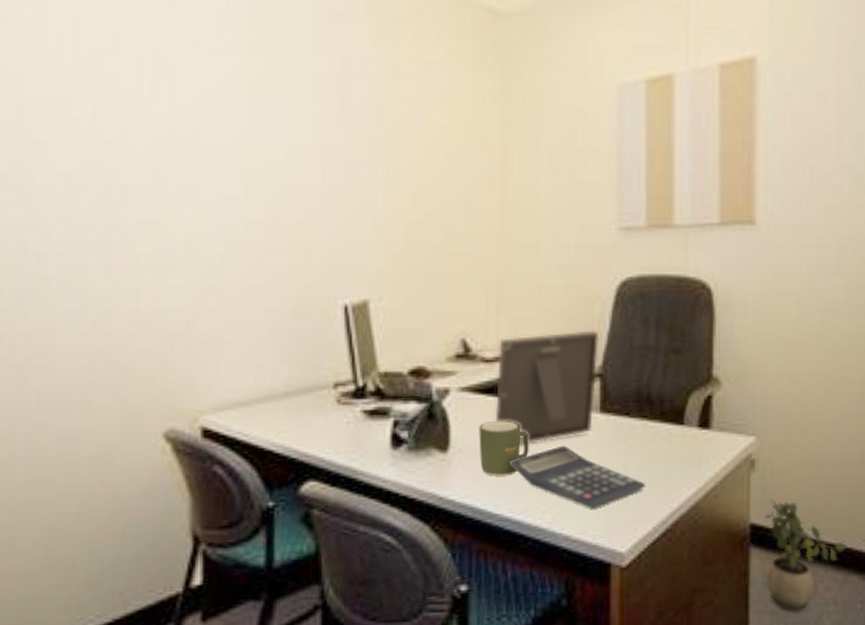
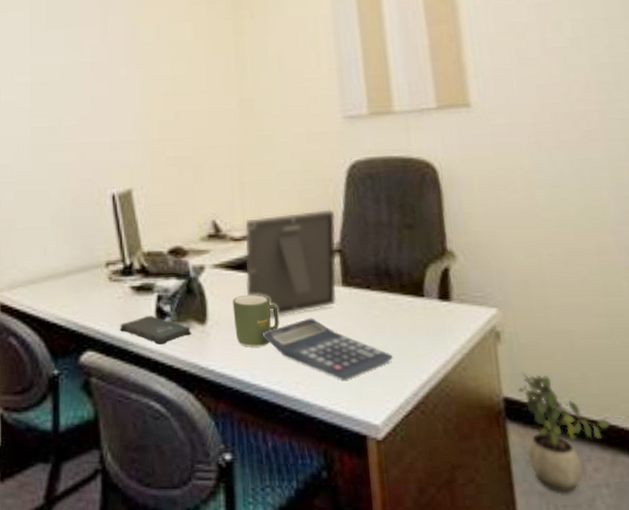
tablet: none [348,443,430,474] -> present [120,316,191,345]

